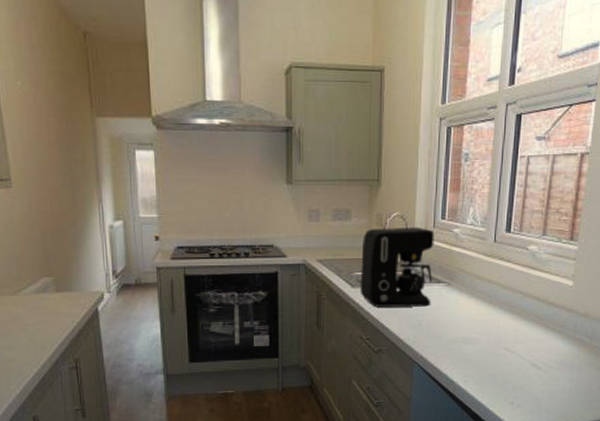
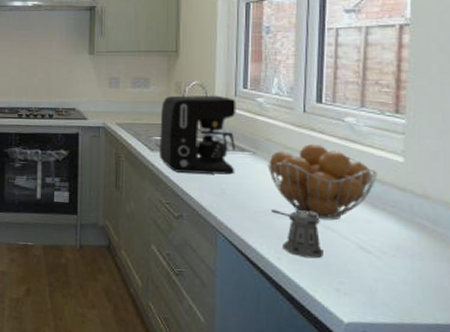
fruit basket: none [460,272,551,343] -> present [267,143,377,221]
pepper shaker: none [461,337,503,379] -> present [271,210,323,259]

